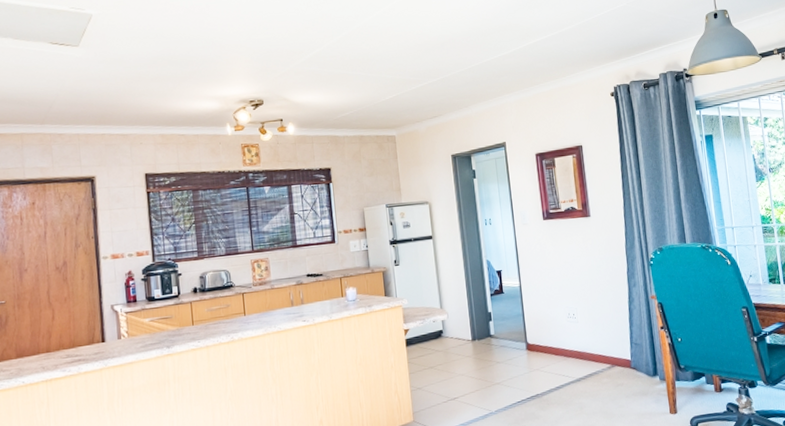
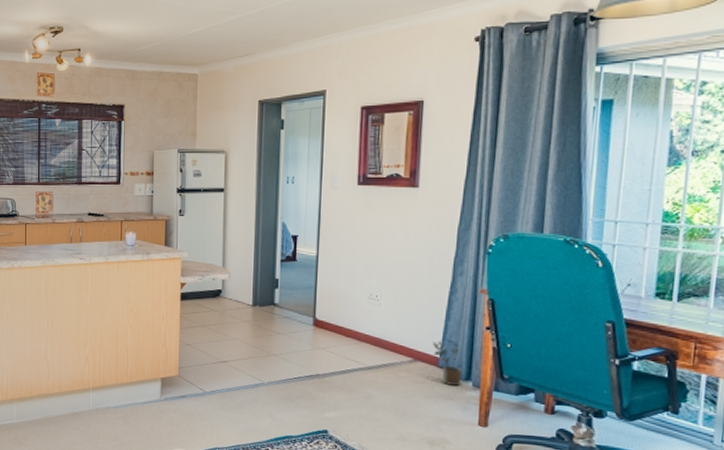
potted plant: none [624,345,651,383] -> present [433,341,463,386]

